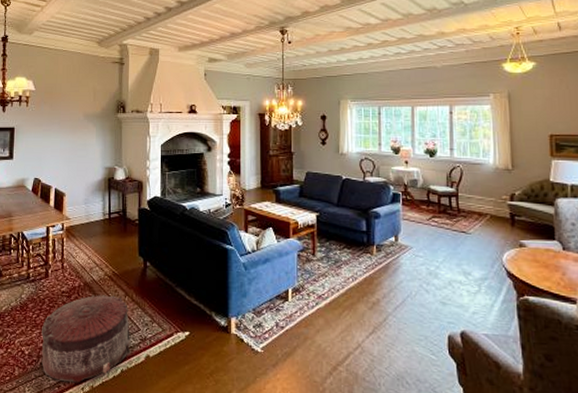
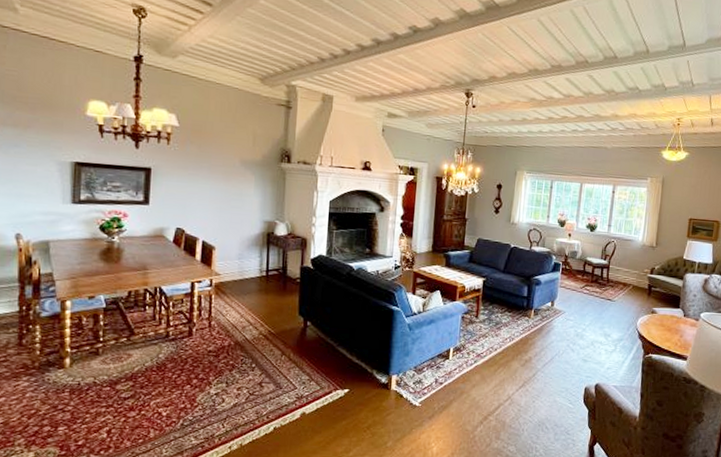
pouf: present [41,294,131,383] -> none [182,354,286,442]

